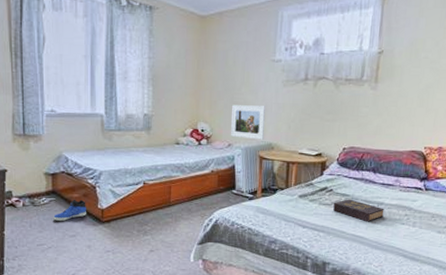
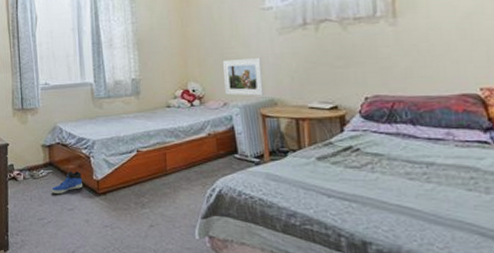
hardback book: present [333,199,384,222] -> none [364,159,438,189]

